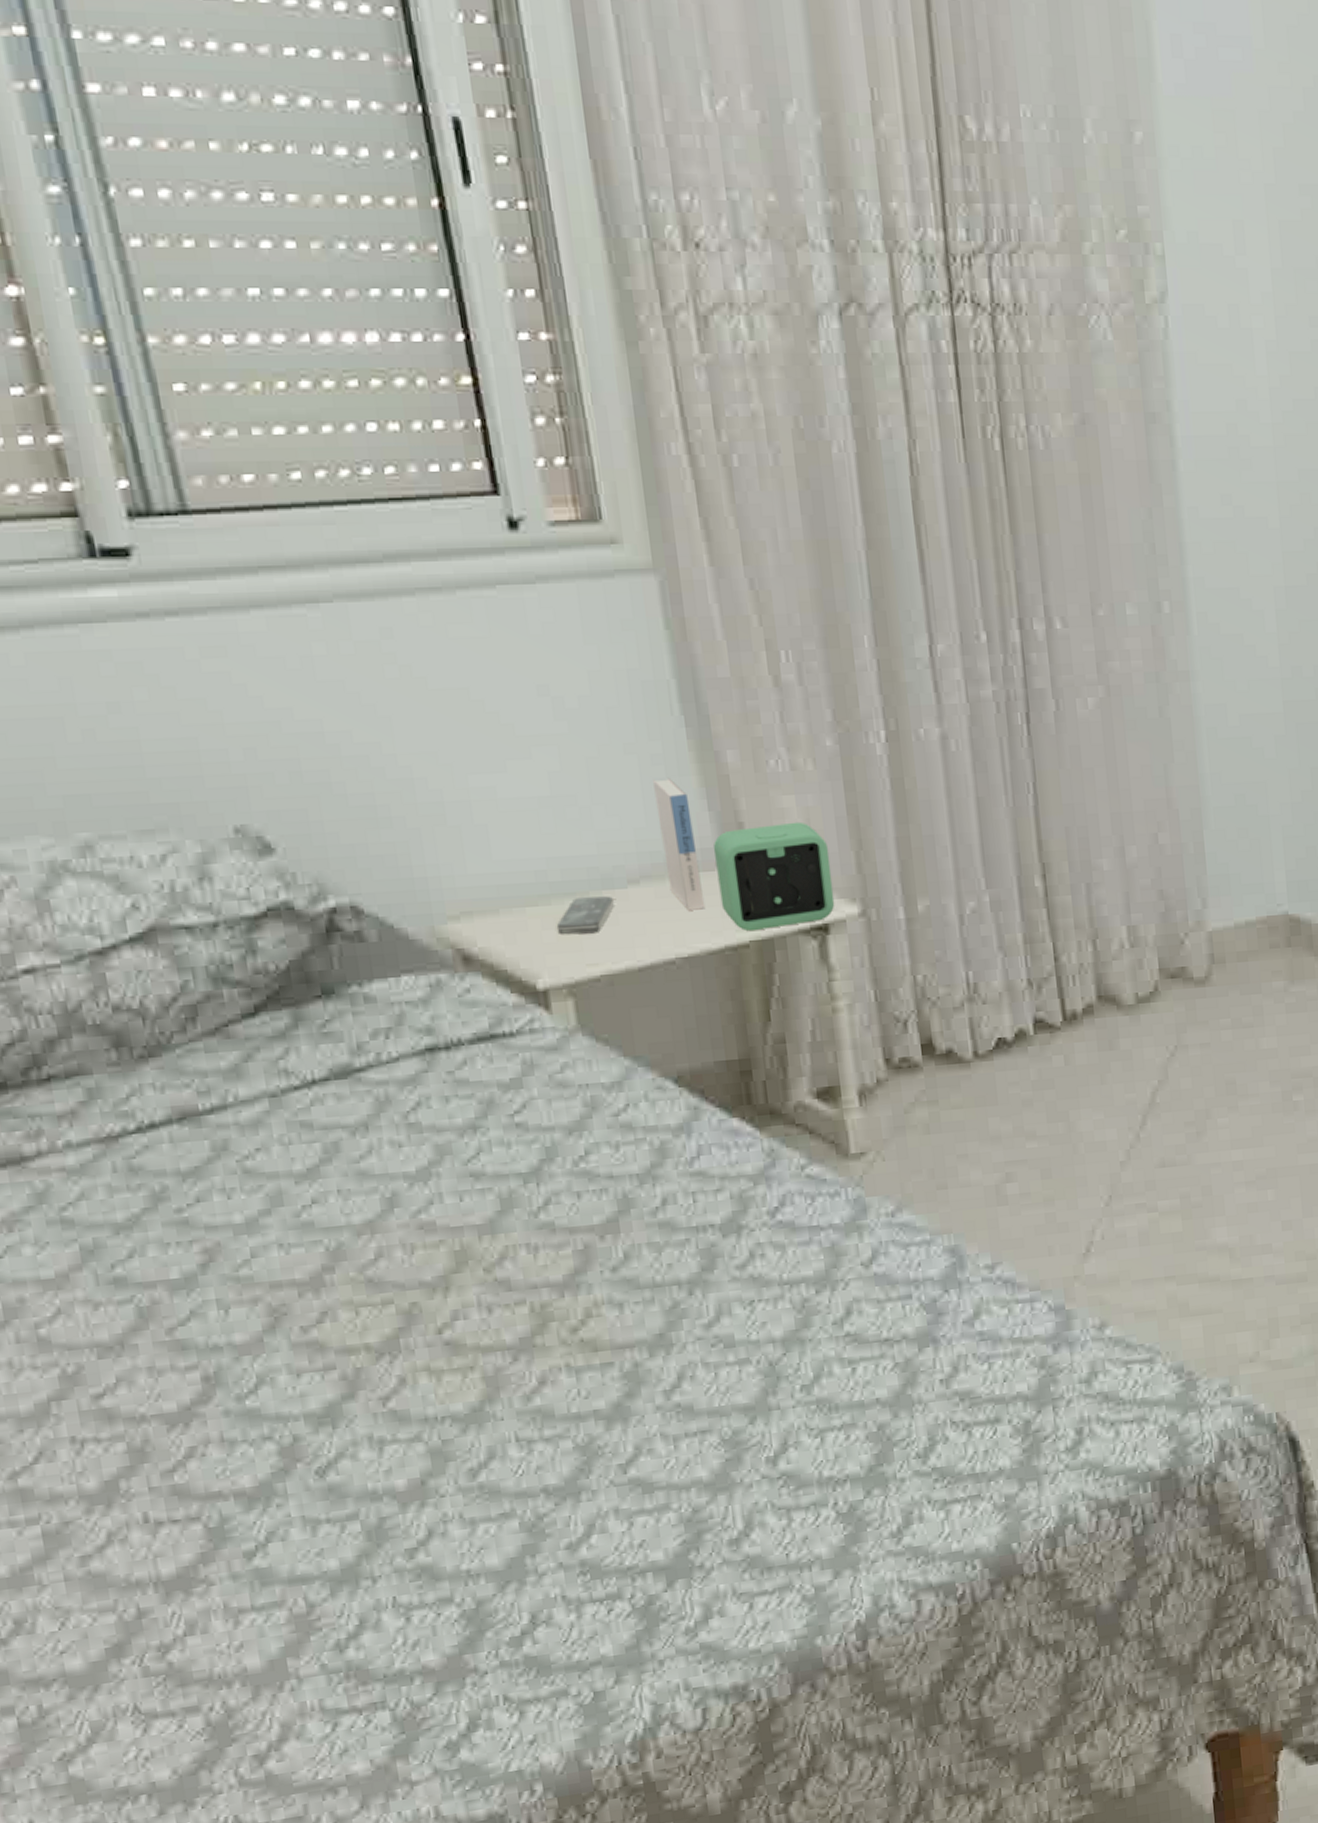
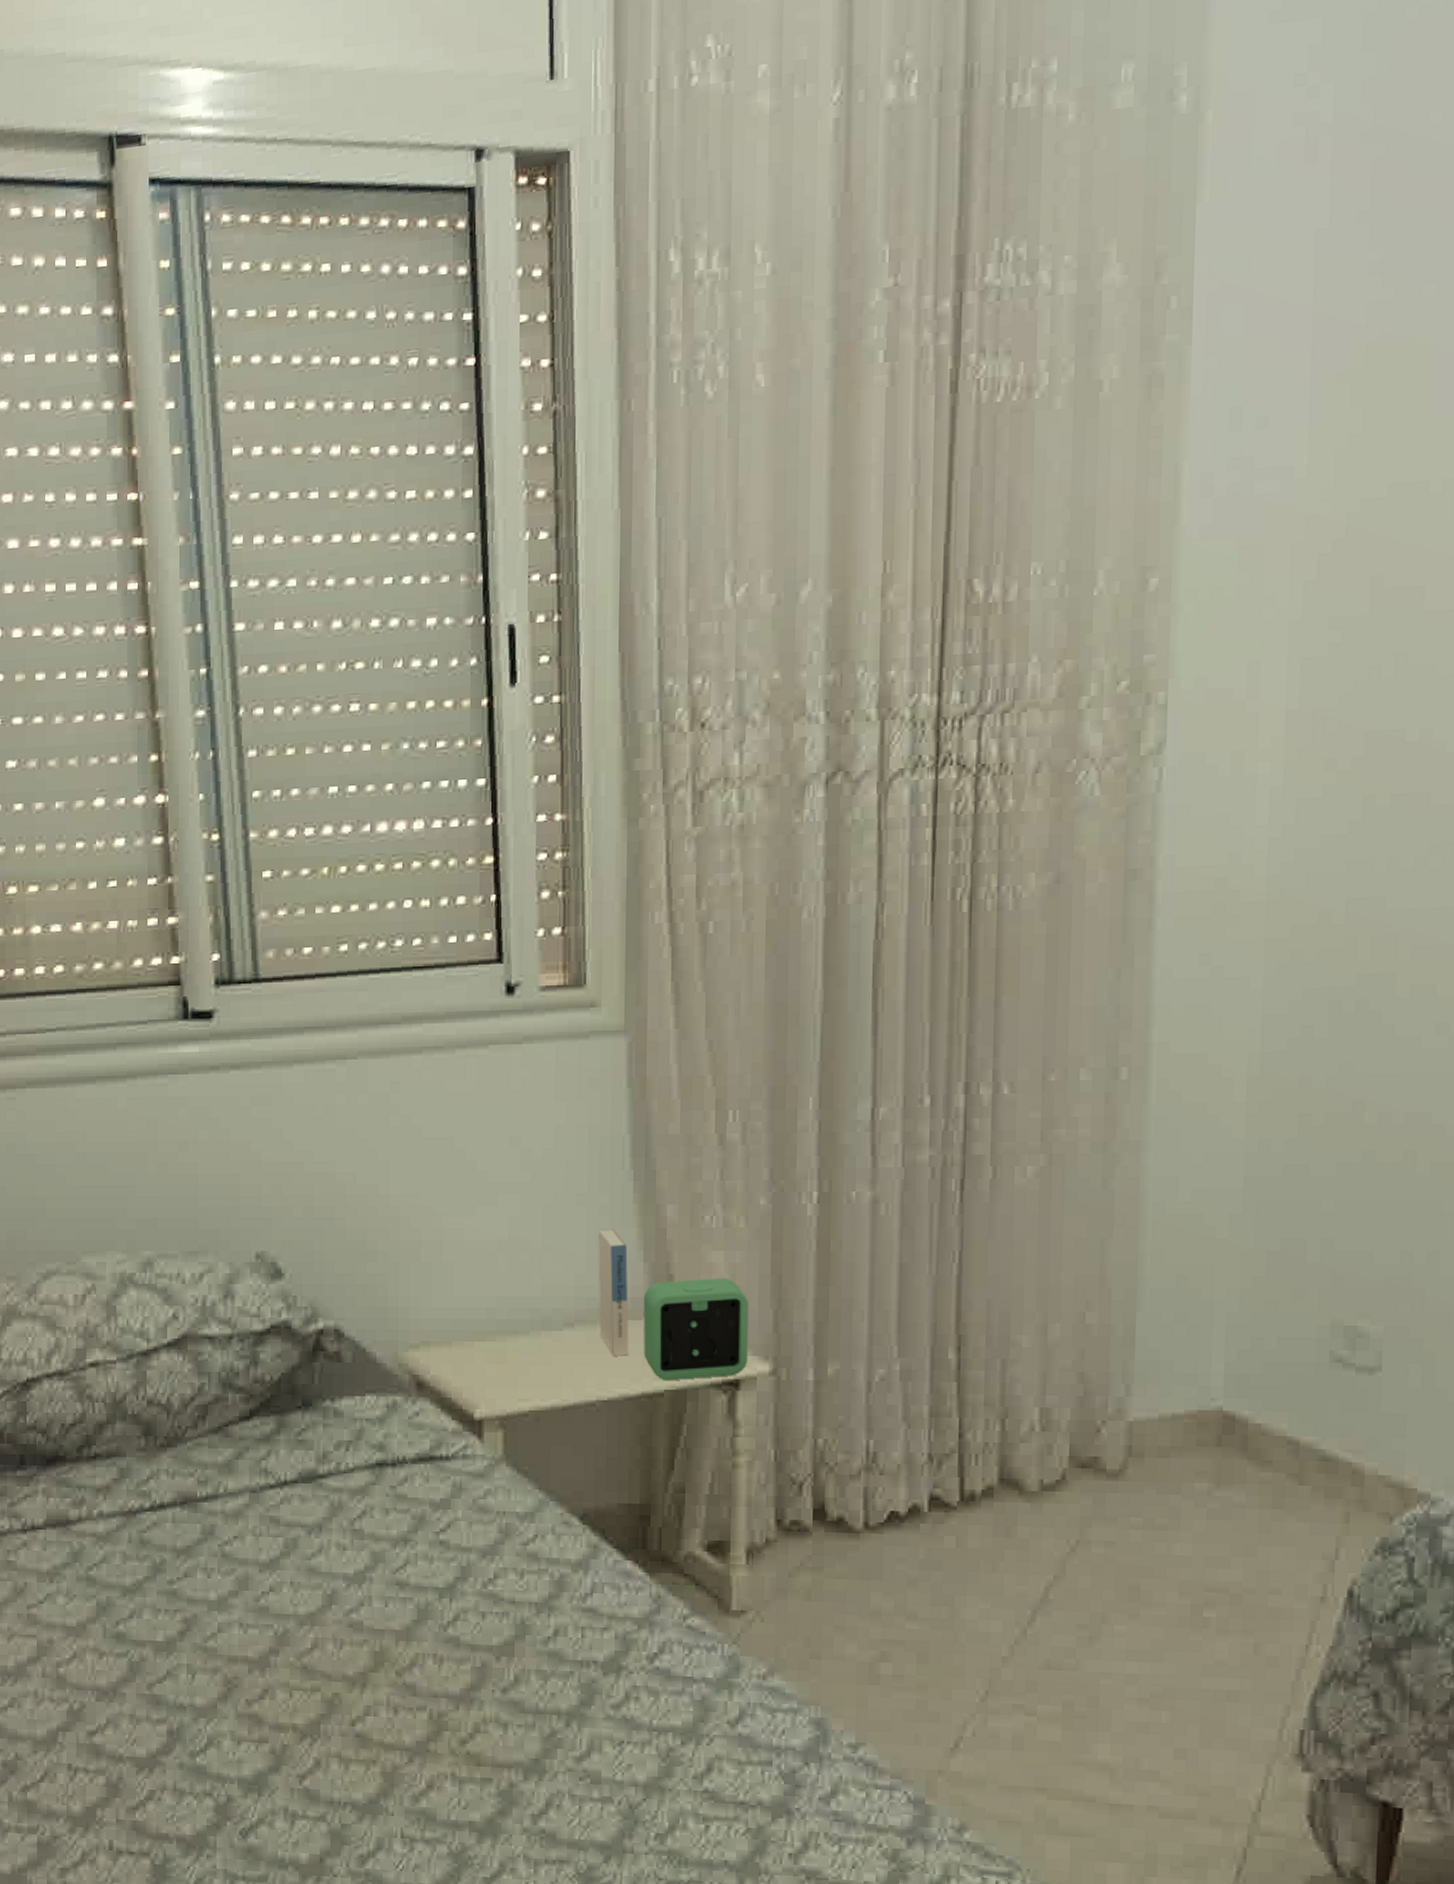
mobile phone: present [556,896,615,934] -> none [497,1335,550,1369]

